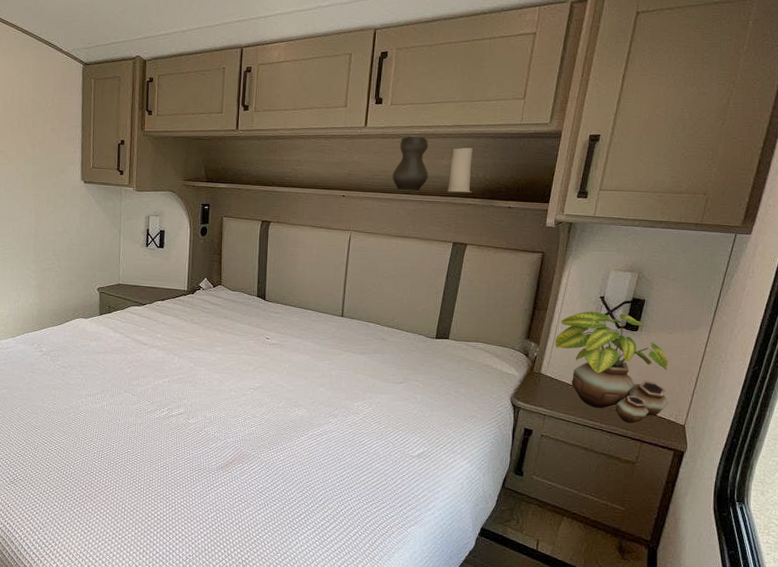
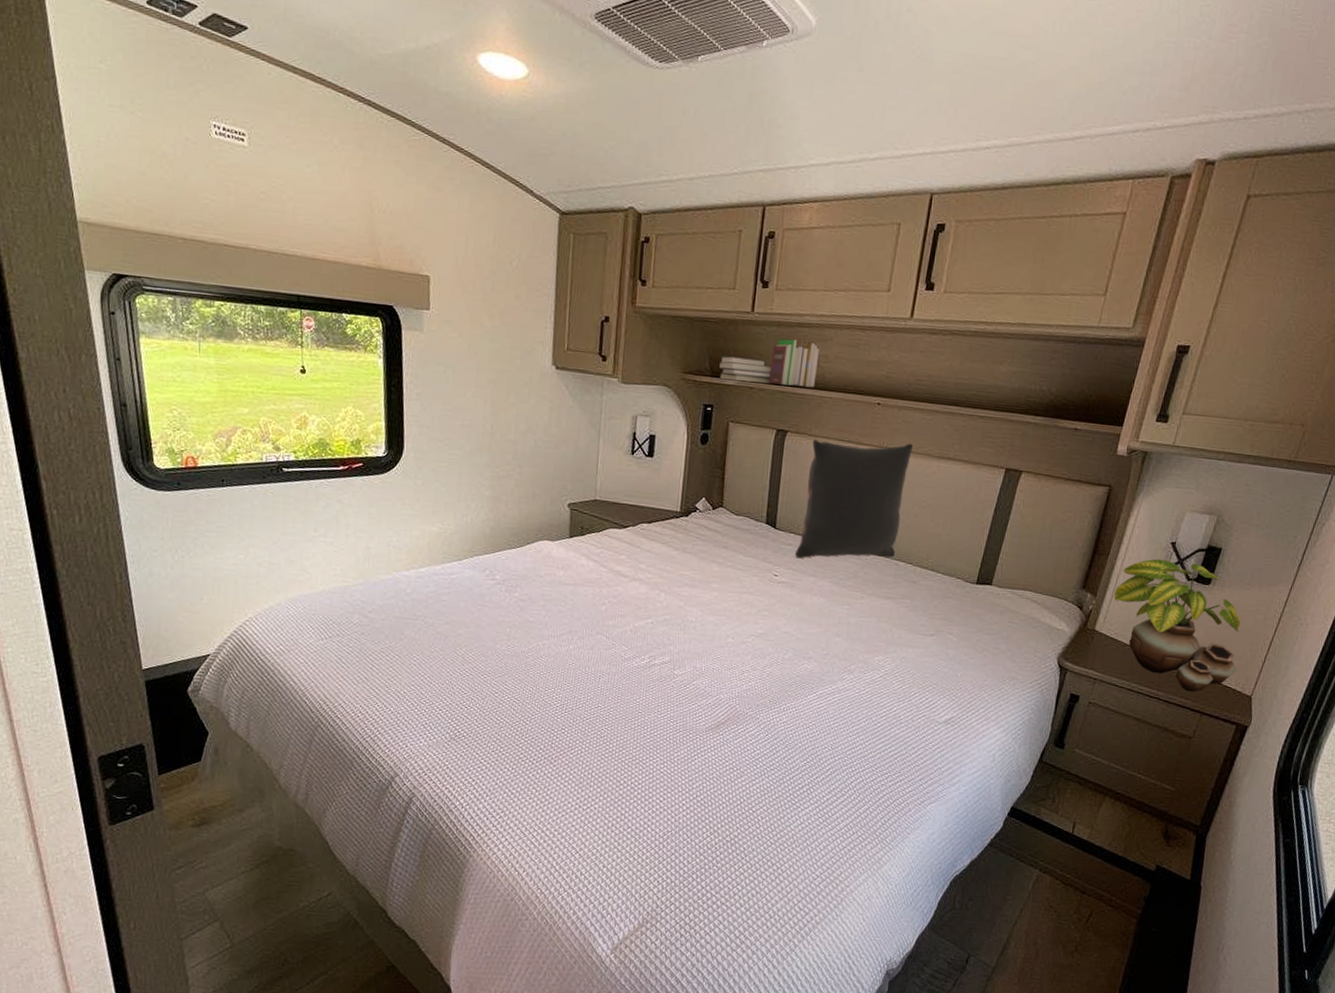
books: none [213,165,255,185] -> present [719,355,772,384]
books: none [253,149,292,186] -> present [769,339,819,388]
pillow: none [283,226,374,323] -> present [795,439,913,558]
vase: present [392,137,428,191] -> none [939,334,986,402]
candle: present [446,147,474,193] -> none [1003,351,1040,409]

